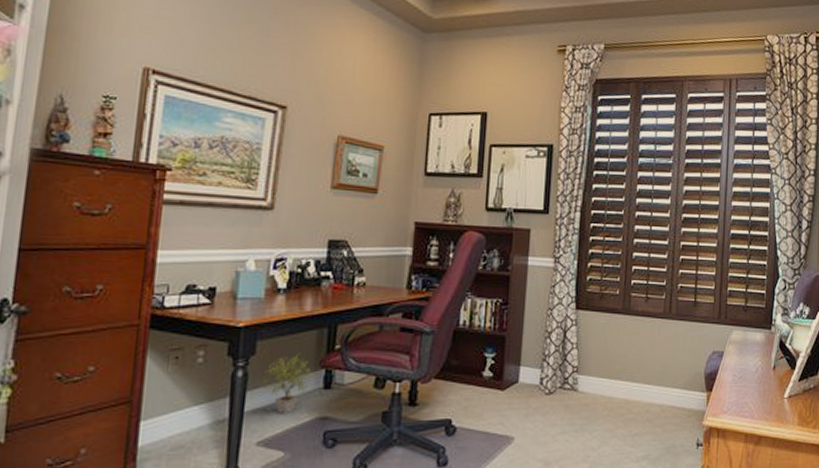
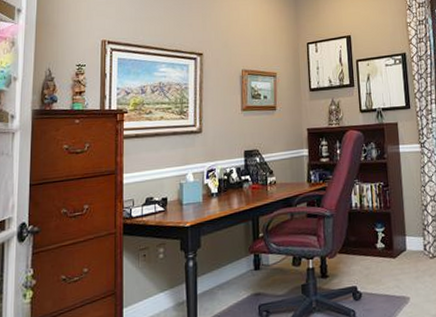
potted plant: present [262,352,313,415] -> none [208,242,245,294]

